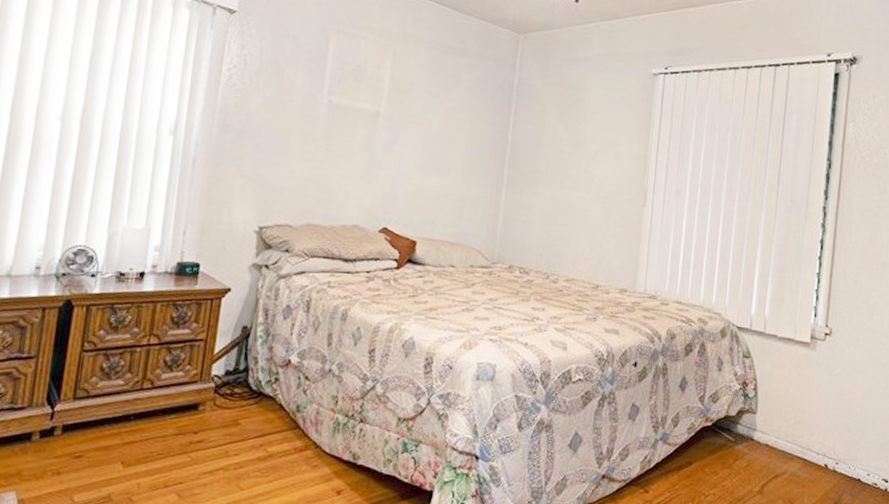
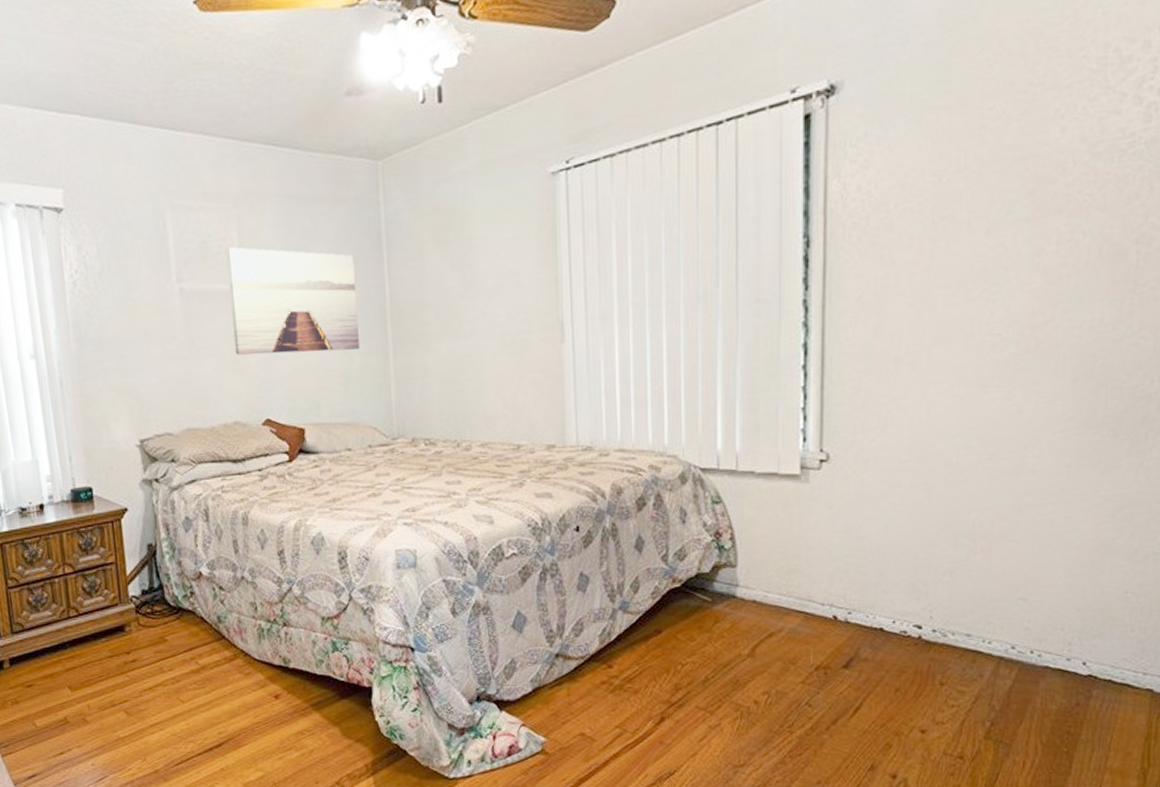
wall art: none [368,75,486,181] -> present [226,247,359,355]

